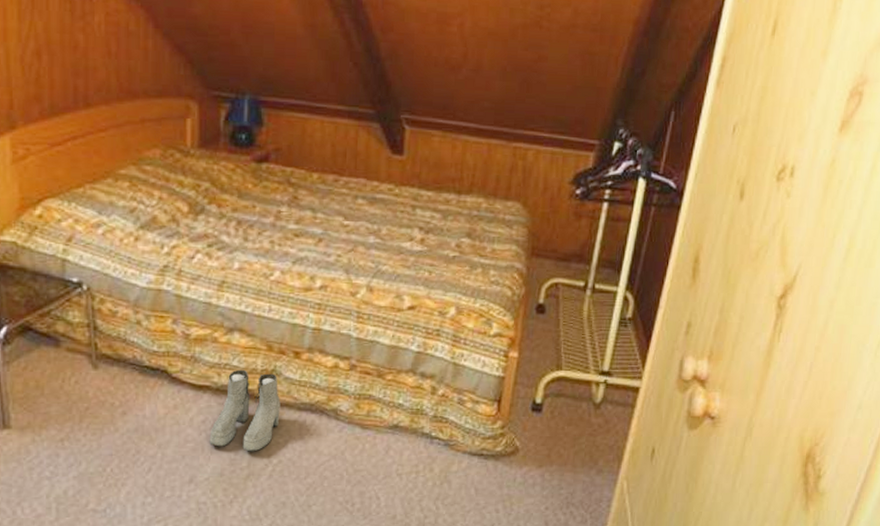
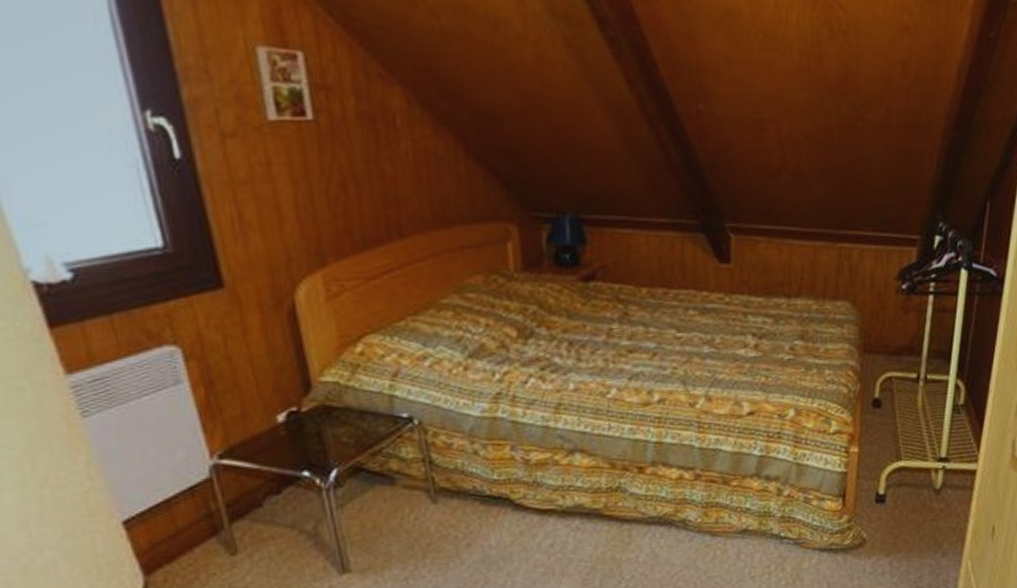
boots: present [209,369,281,452] -> none [559,489,629,571]

